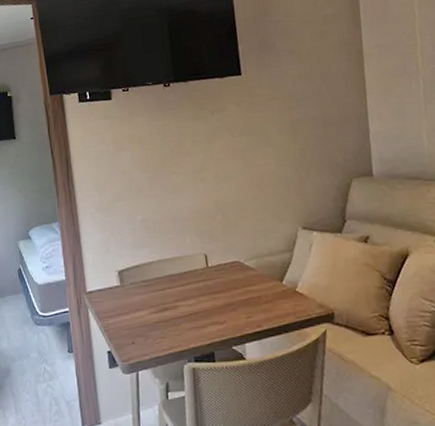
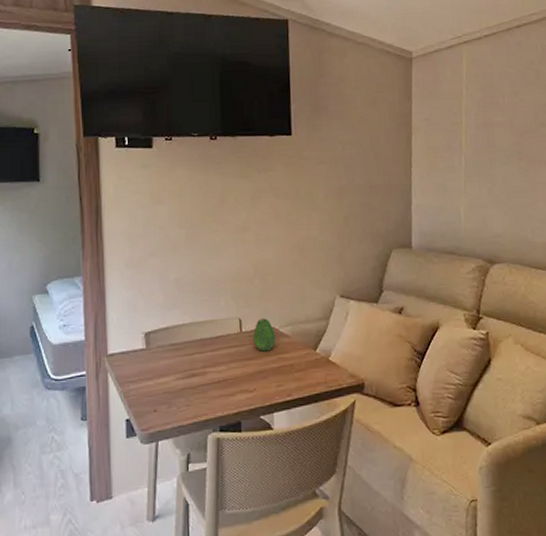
fruit: none [219,253,242,285] -> present [252,318,276,352]

